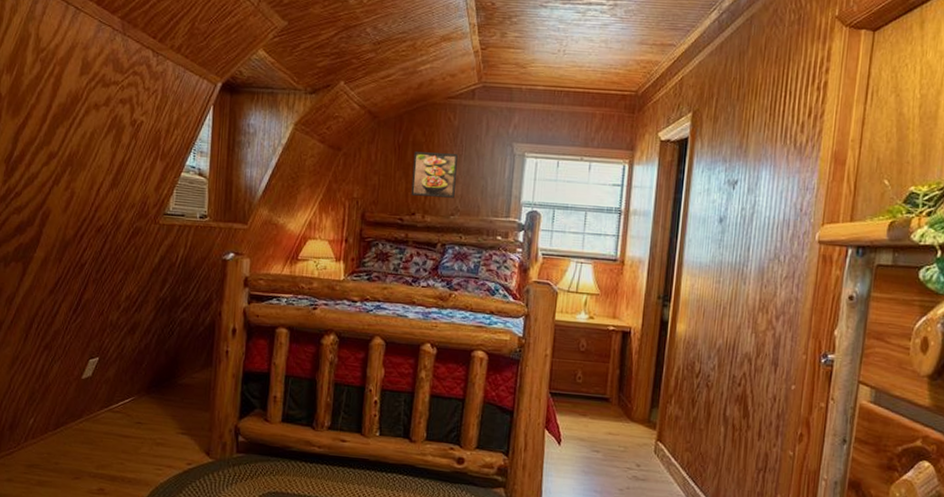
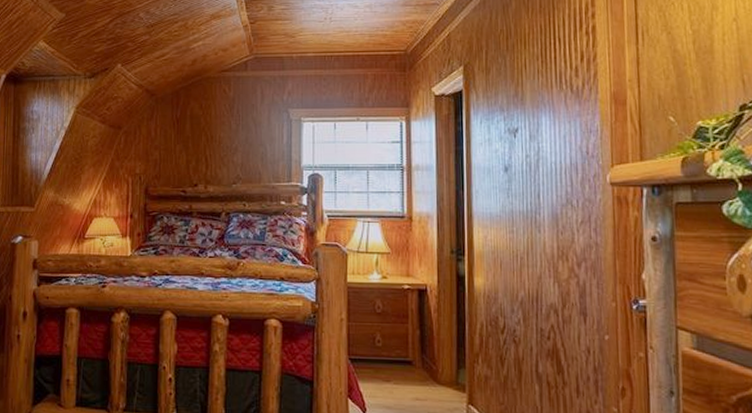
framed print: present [411,151,458,198] -> none [192,124,235,167]

